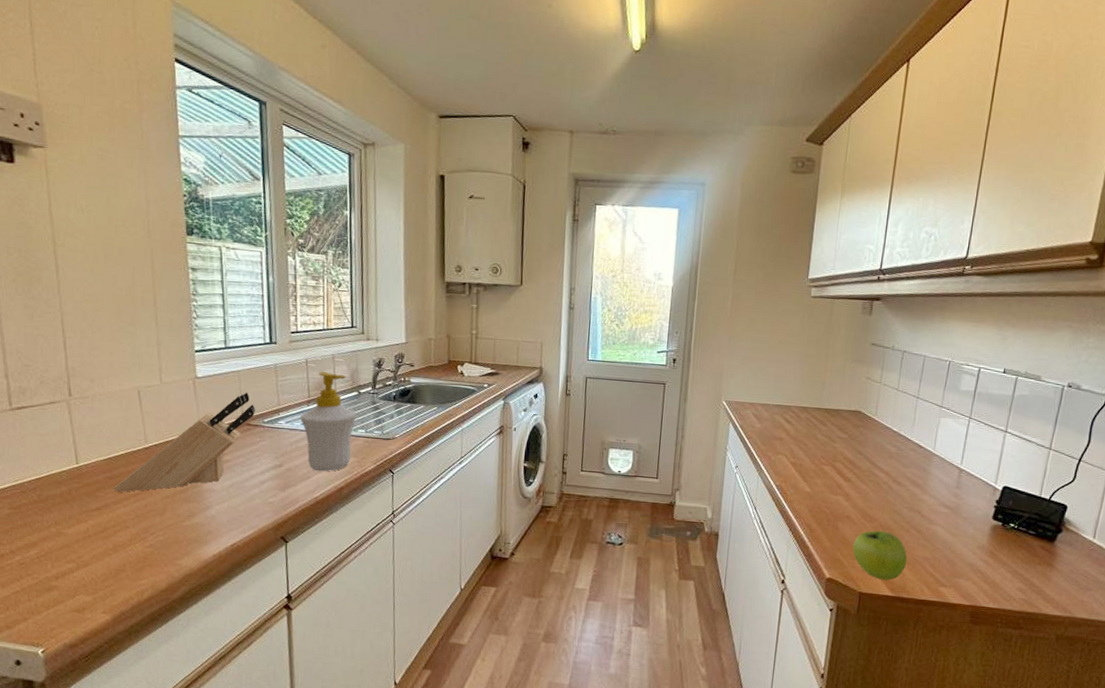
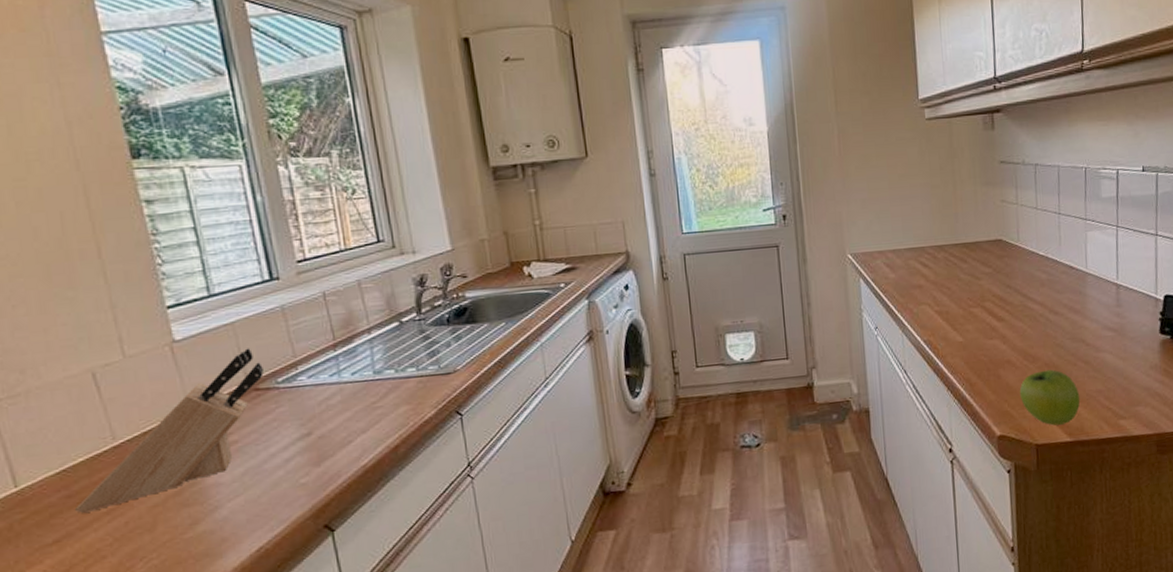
soap bottle: present [300,372,357,472] -> none [326,303,403,432]

